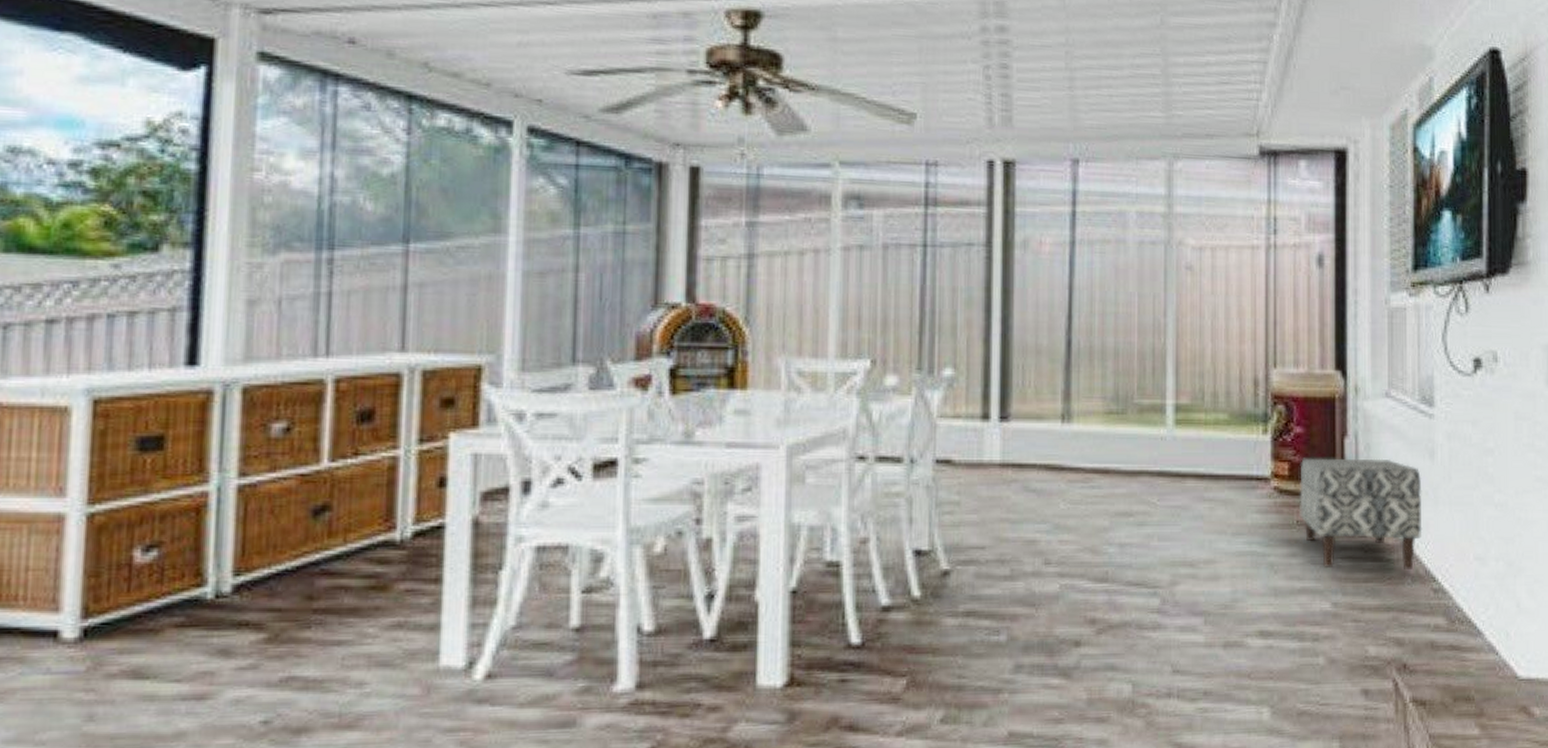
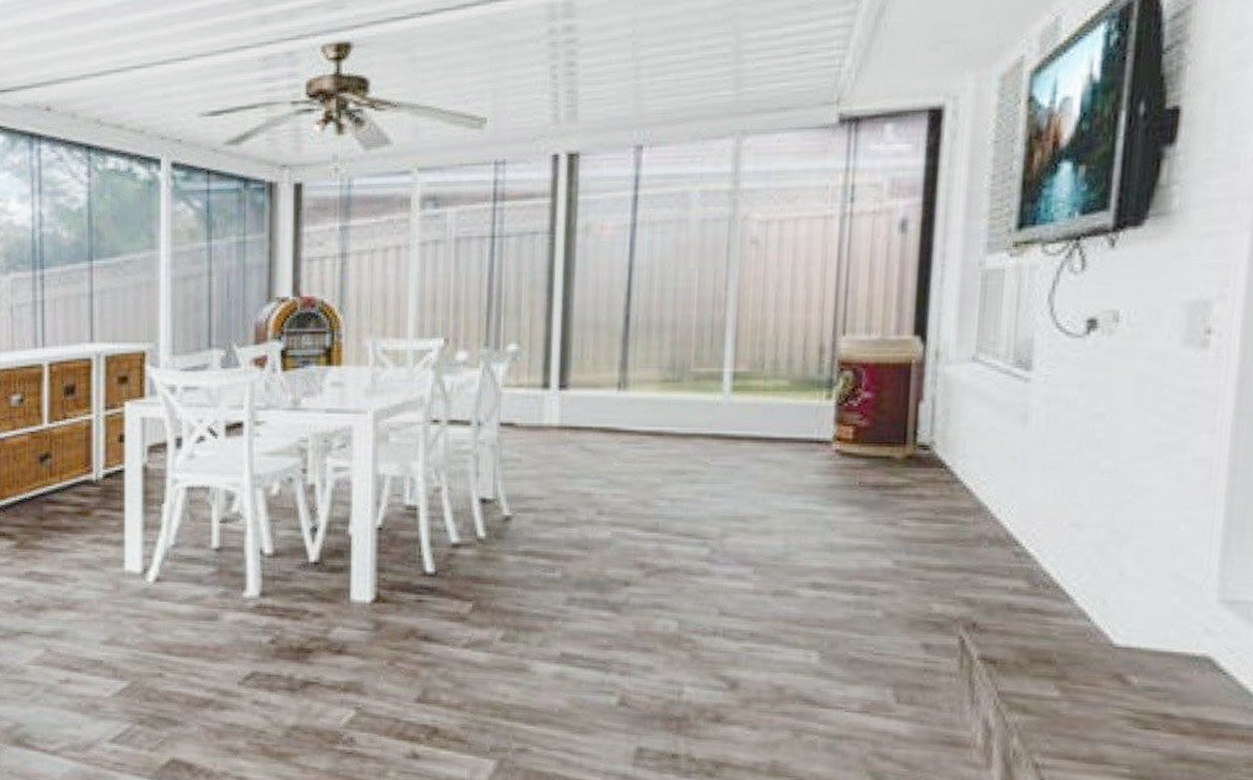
bench: present [1300,458,1423,569] -> none [863,422,1010,532]

